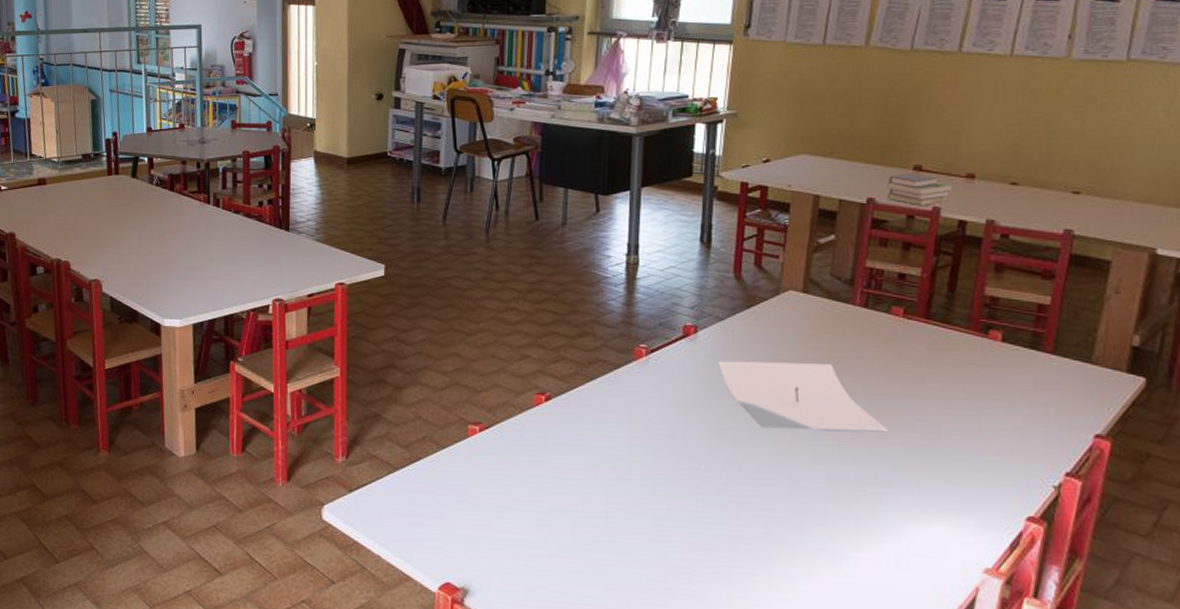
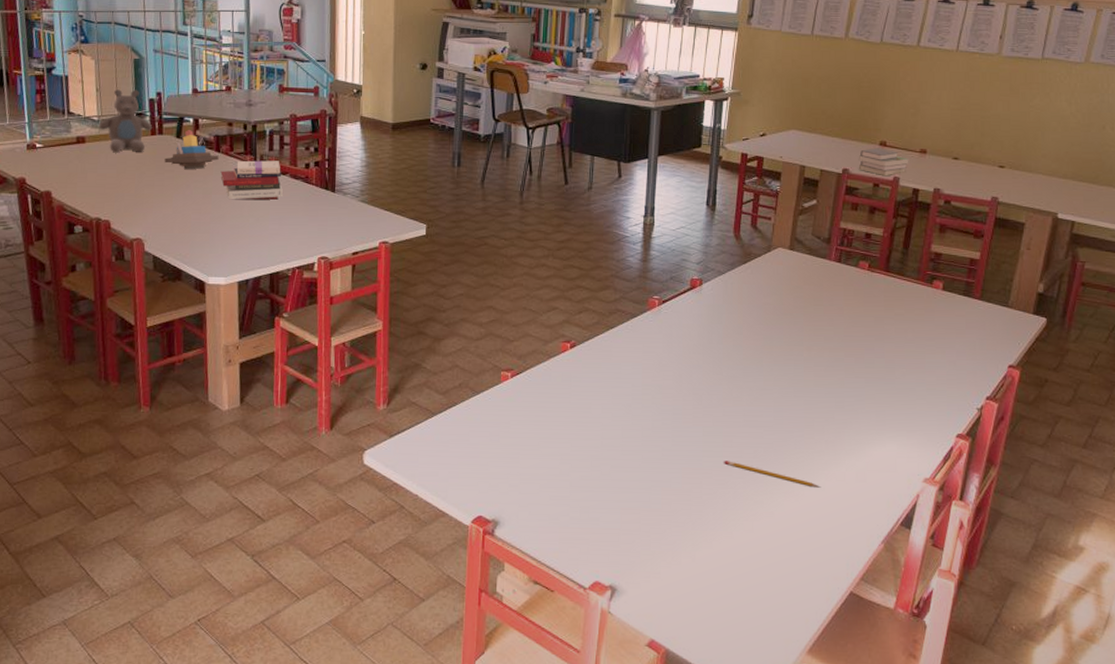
stuffed animal: none [59,130,109,193] -> present [99,89,153,152]
toy blocks: none [120,168,173,210] -> present [164,129,219,170]
books: none [174,199,237,240] -> present [220,160,284,200]
paper sheet: present [718,360,889,433] -> none [719,309,854,368]
pencil: none [729,535,851,573] -> present [724,461,821,488]

